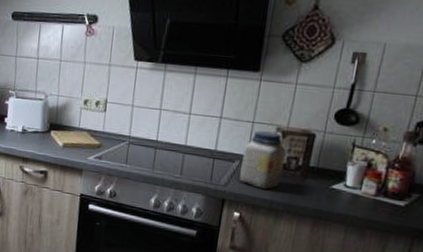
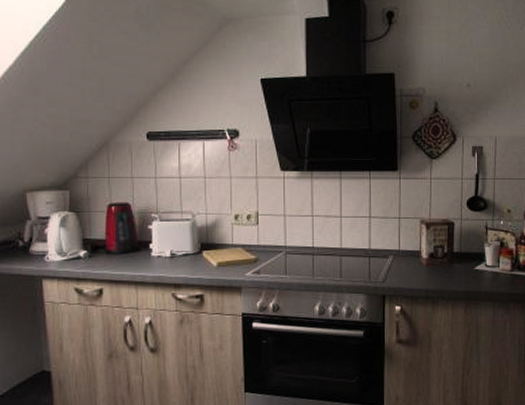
jar: present [239,130,287,190] -> none [395,225,432,281]

